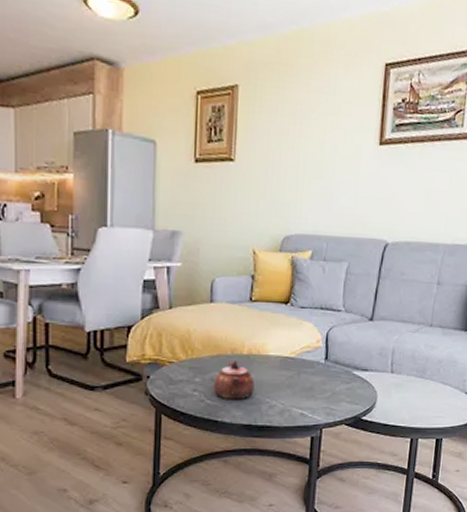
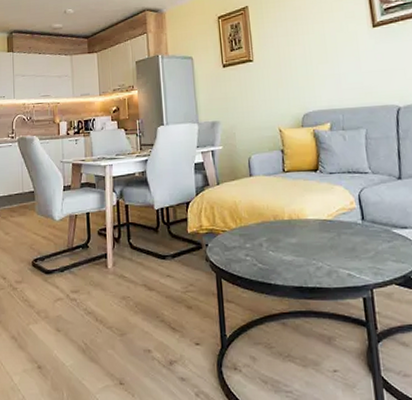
teapot: present [213,360,255,399] -> none [262,225,300,262]

